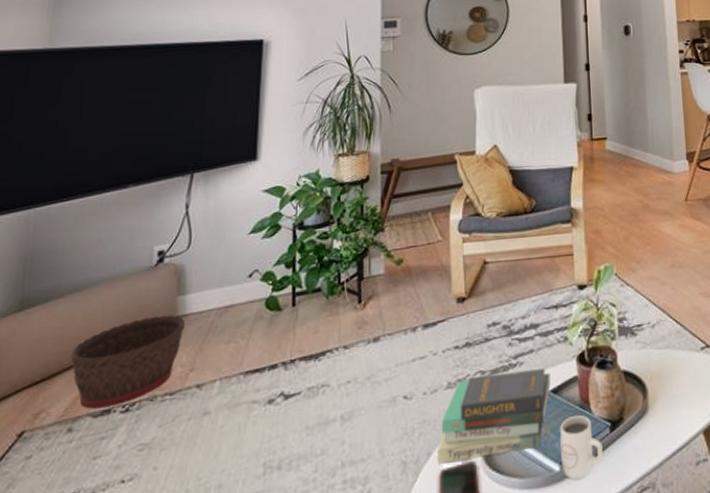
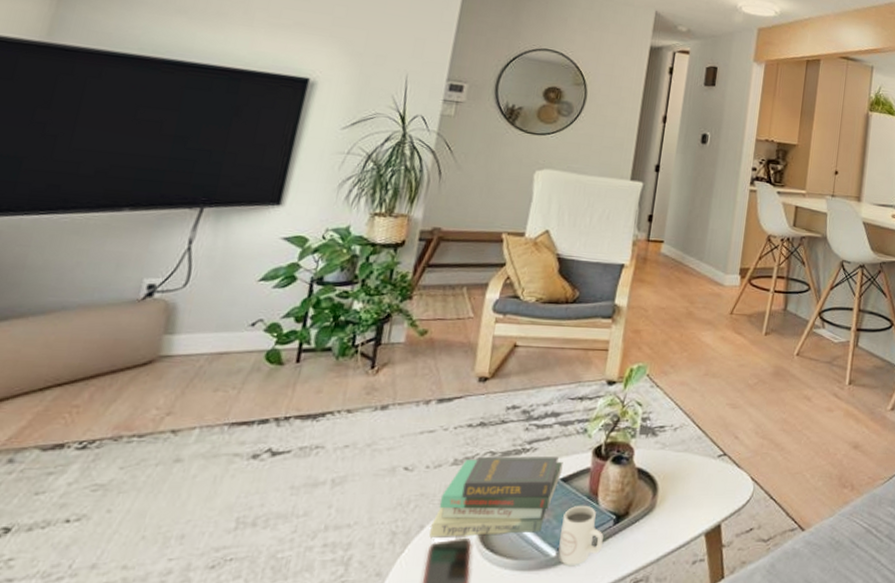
basket: present [71,314,186,409] -> none [23,352,170,442]

